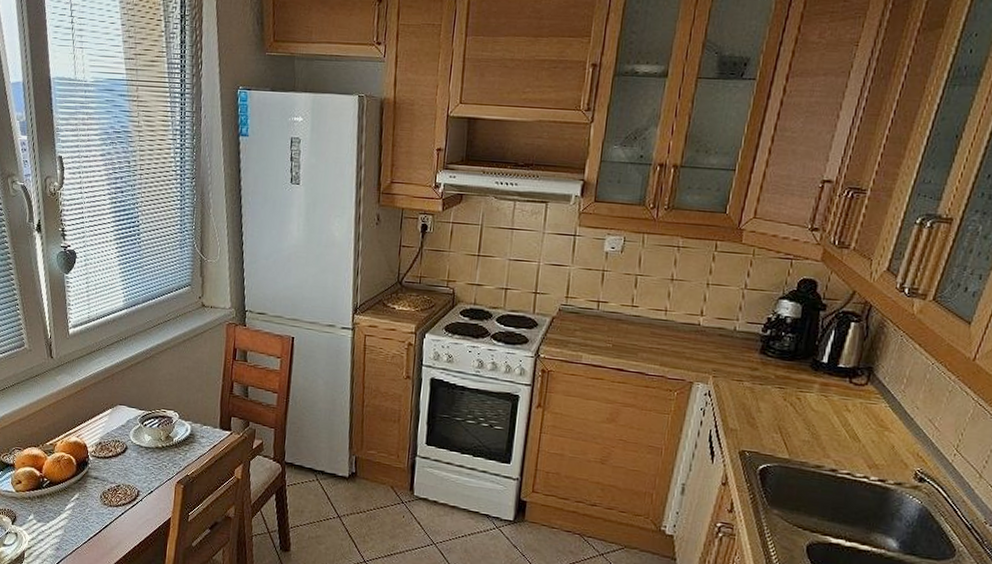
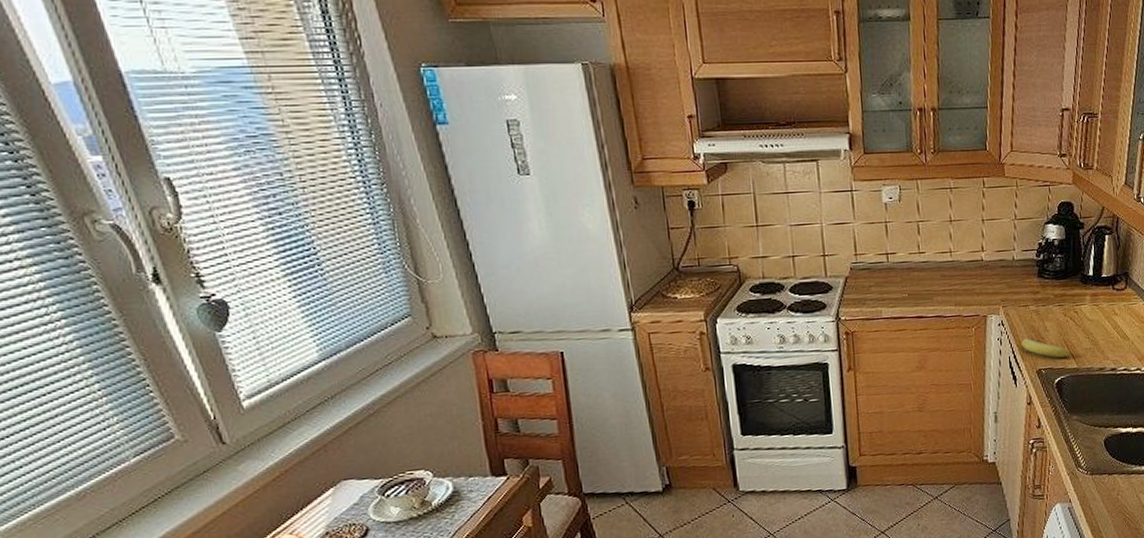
fruit: none [727,414,785,445] -> present [1021,337,1071,358]

